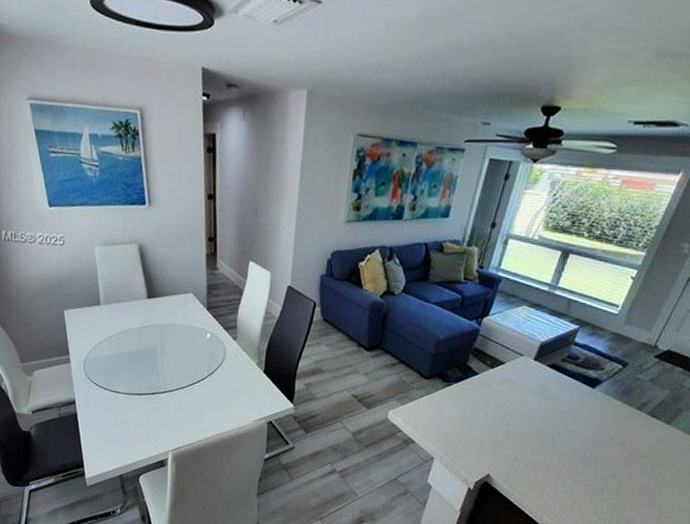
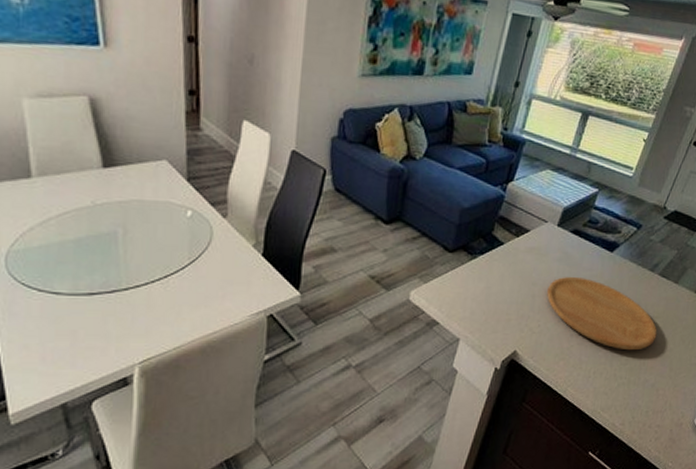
cutting board: none [522,409,645,488] -> present [547,277,657,351]

